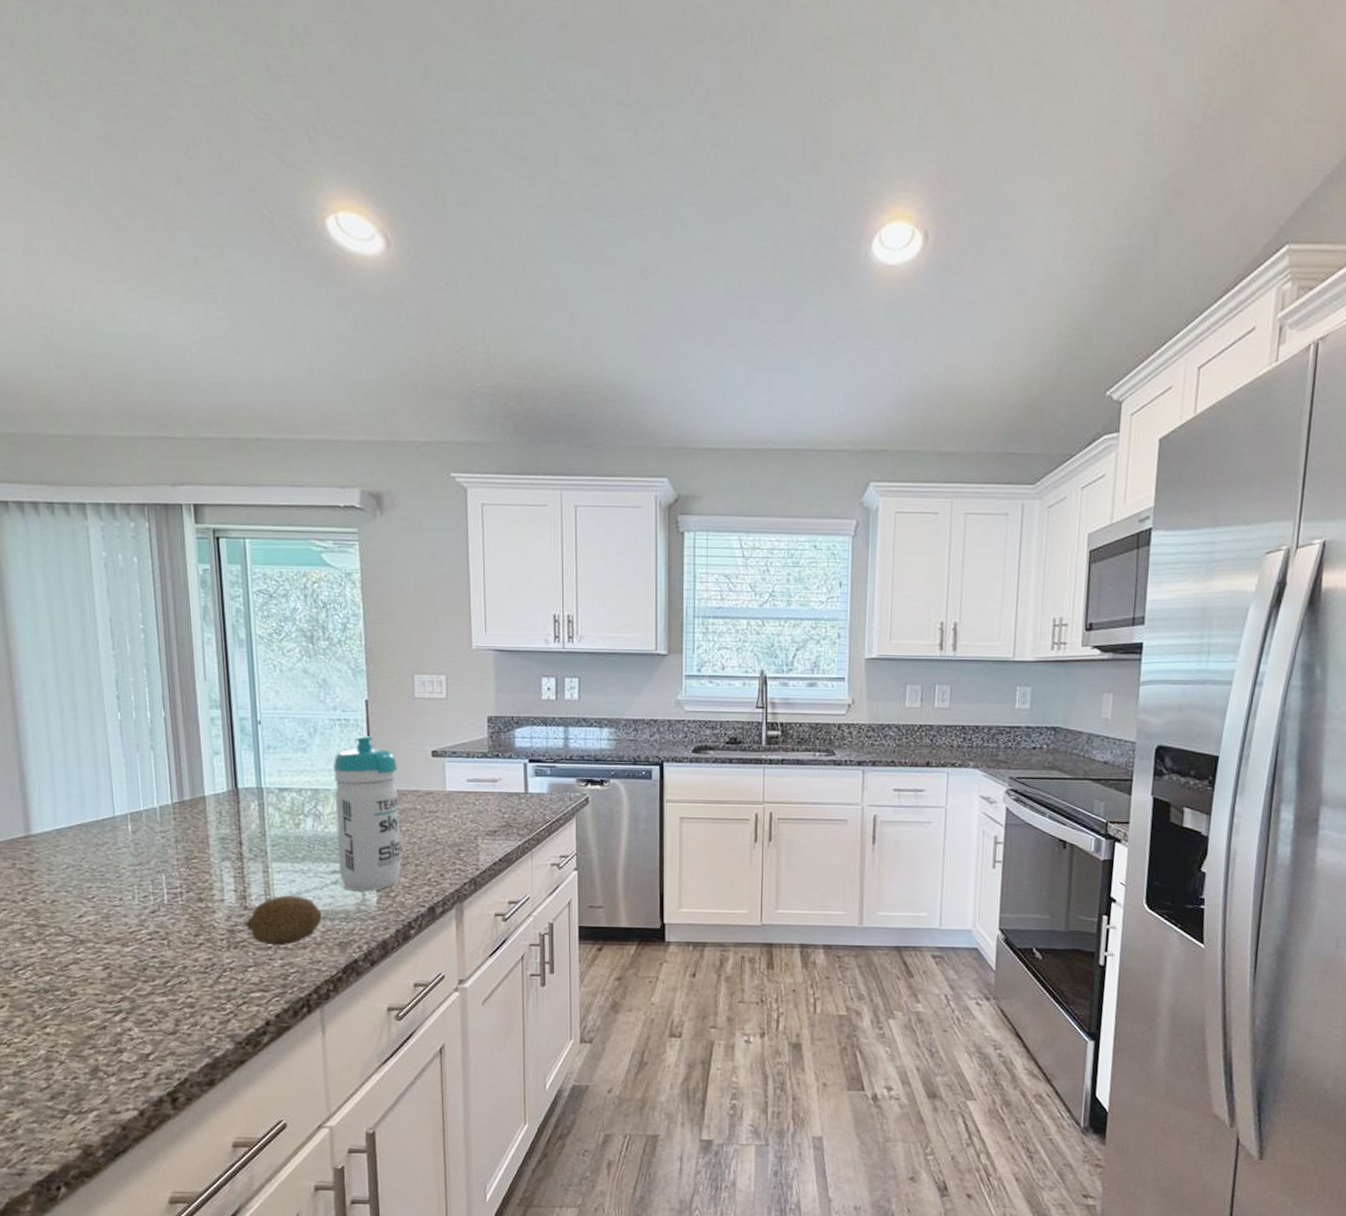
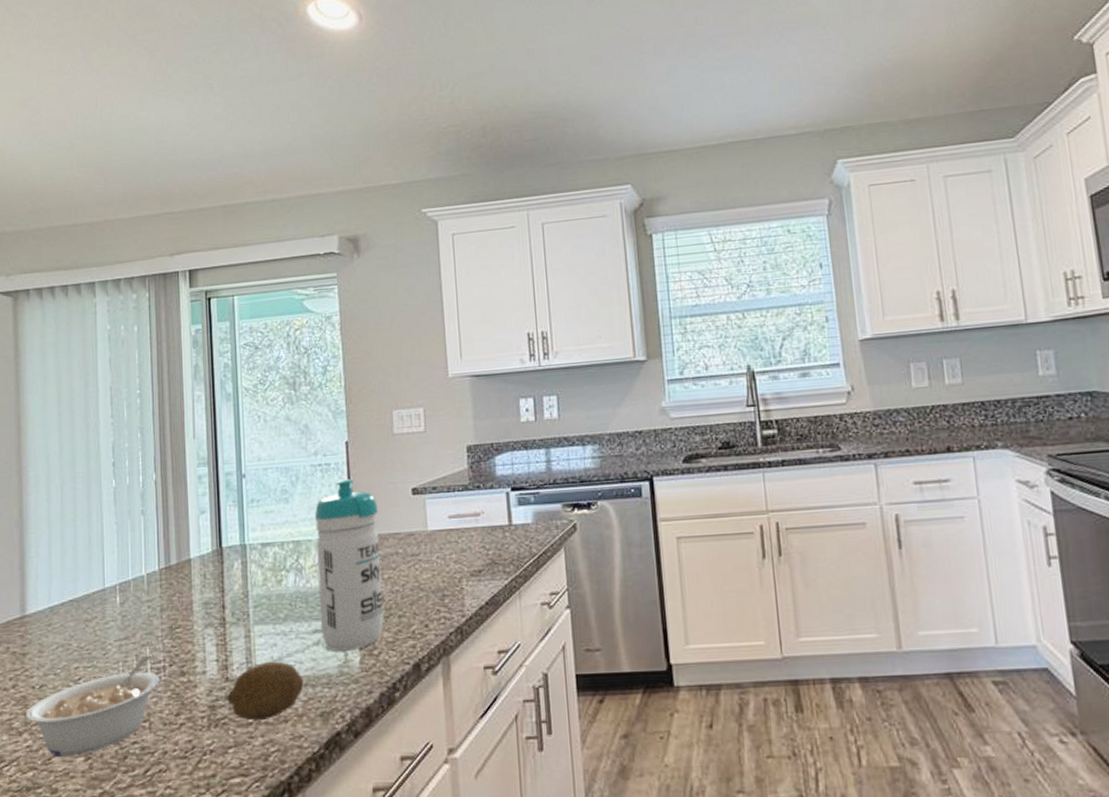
legume: none [38,881,177,965] -> present [25,655,159,757]

